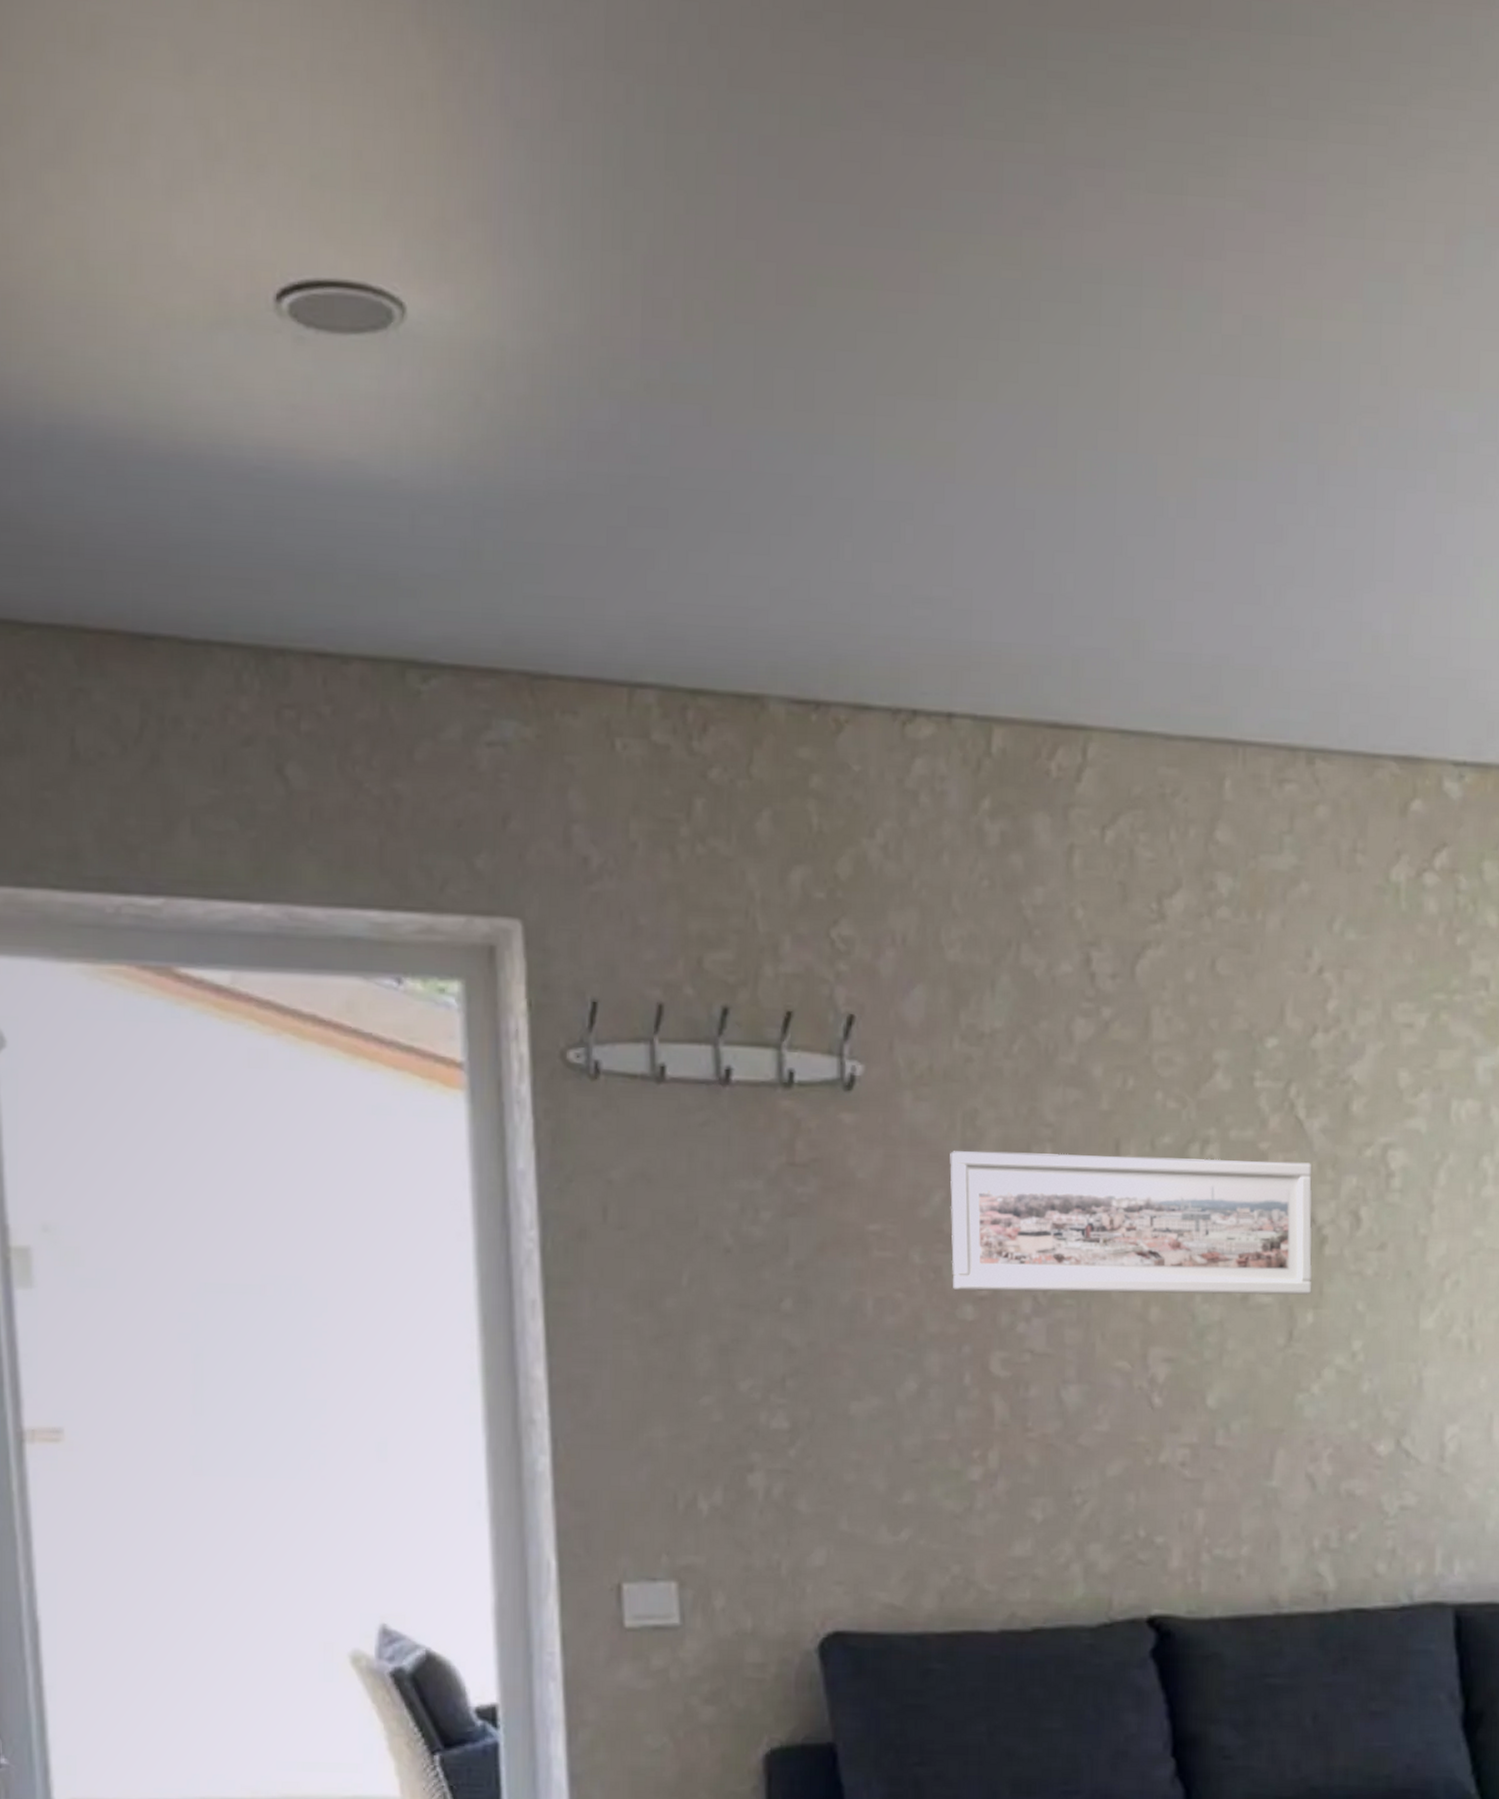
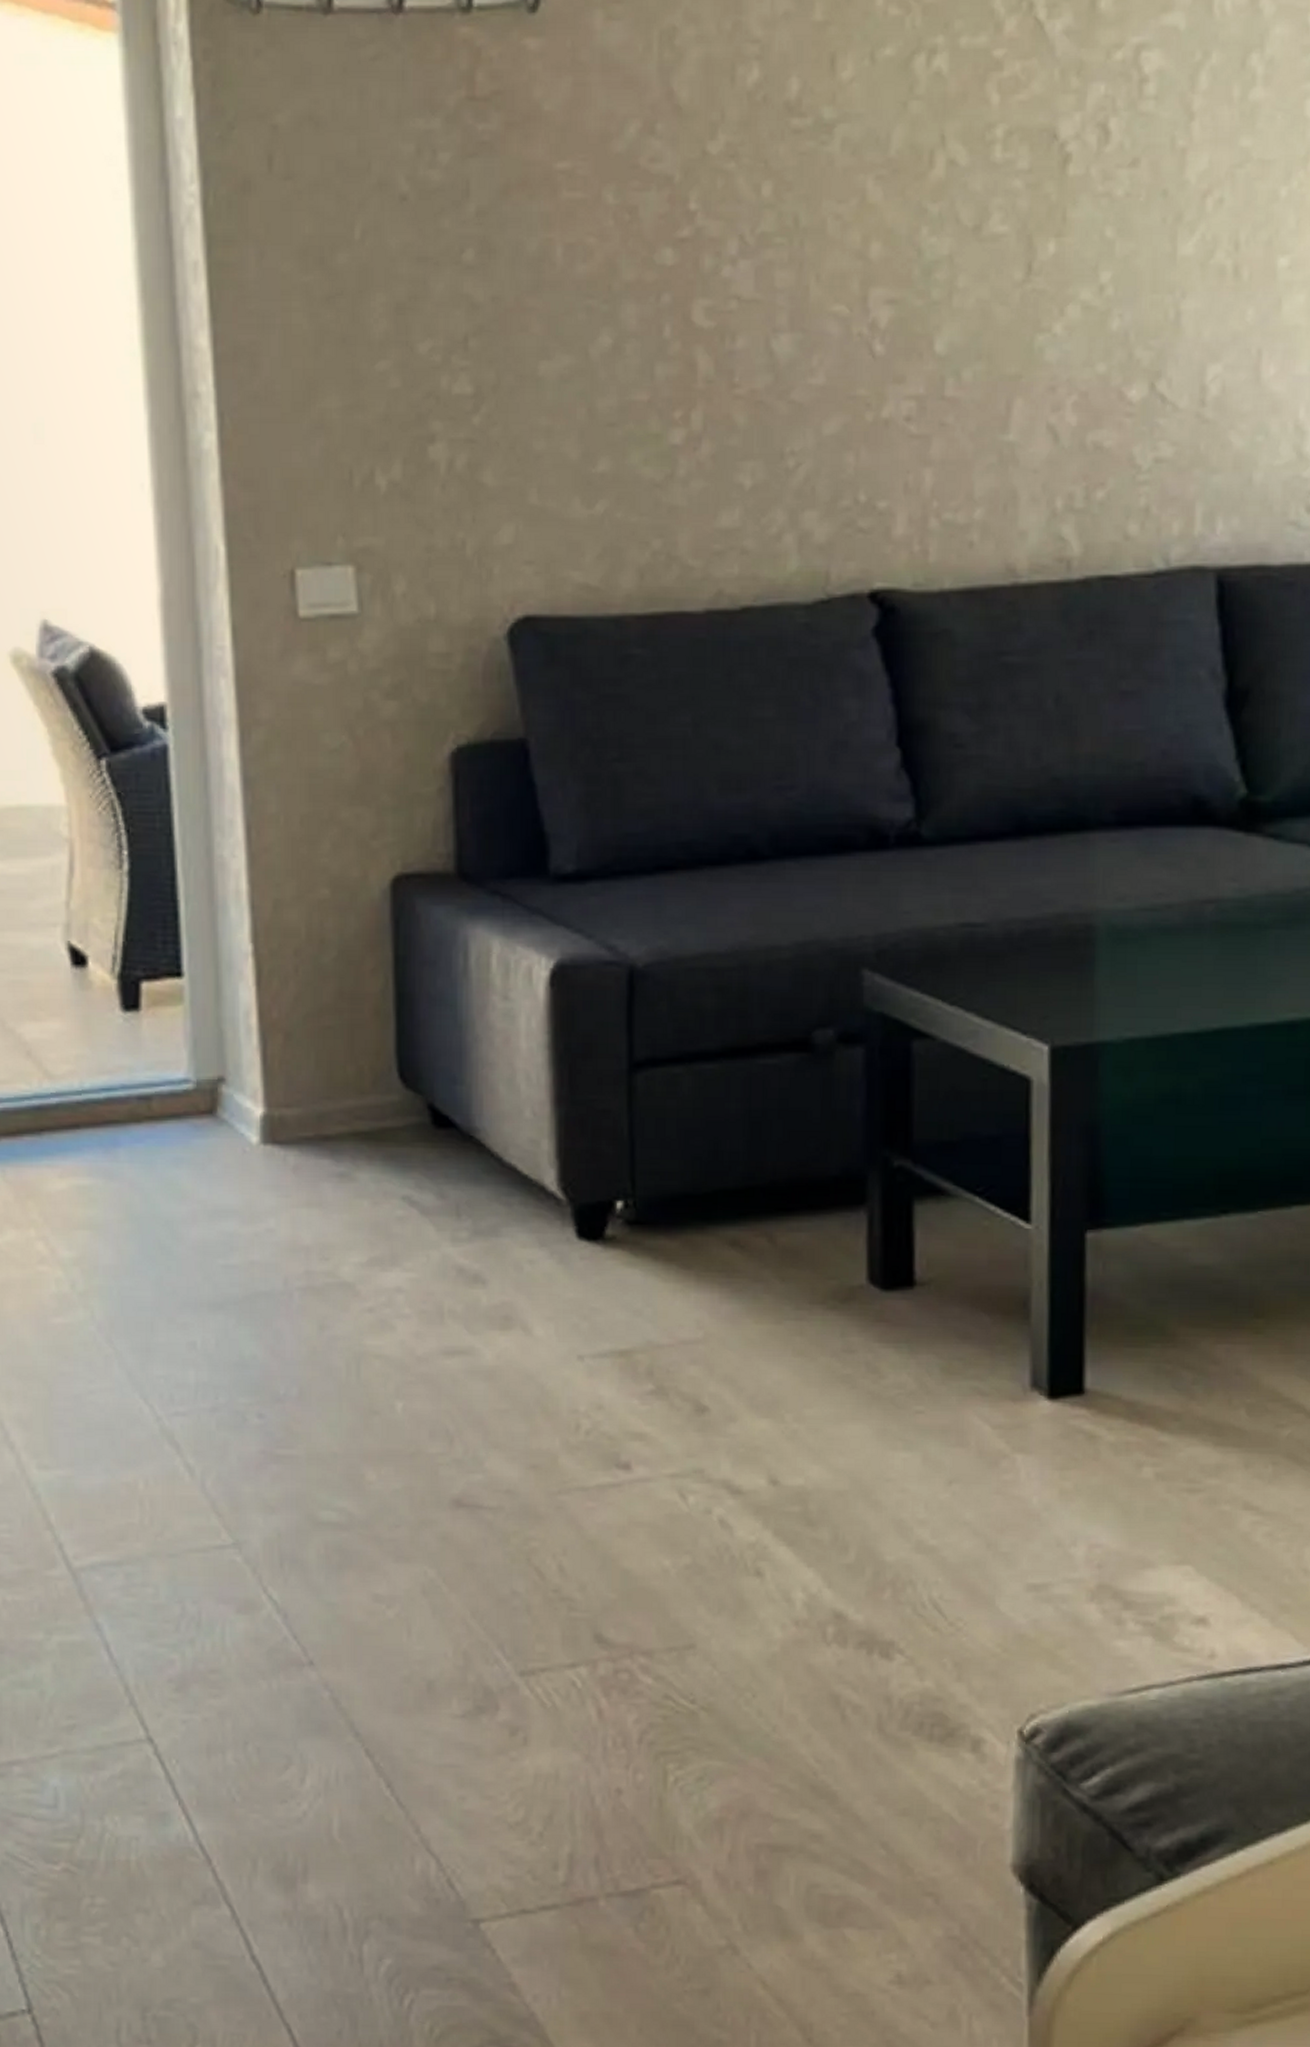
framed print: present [950,1151,1313,1296] -> none [646,70,1055,232]

